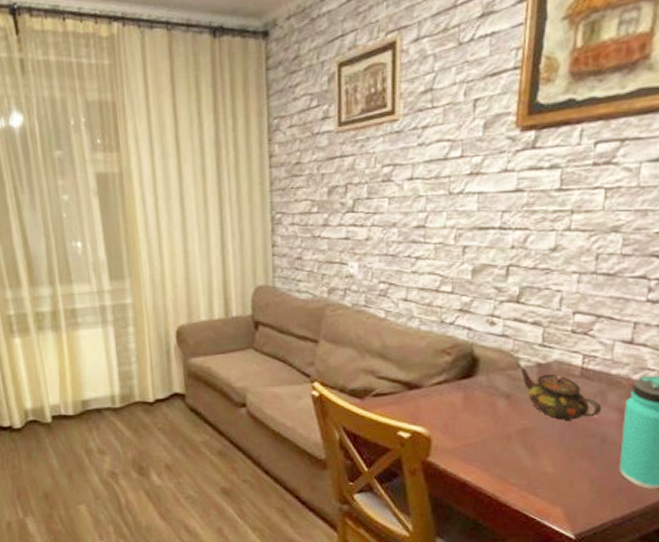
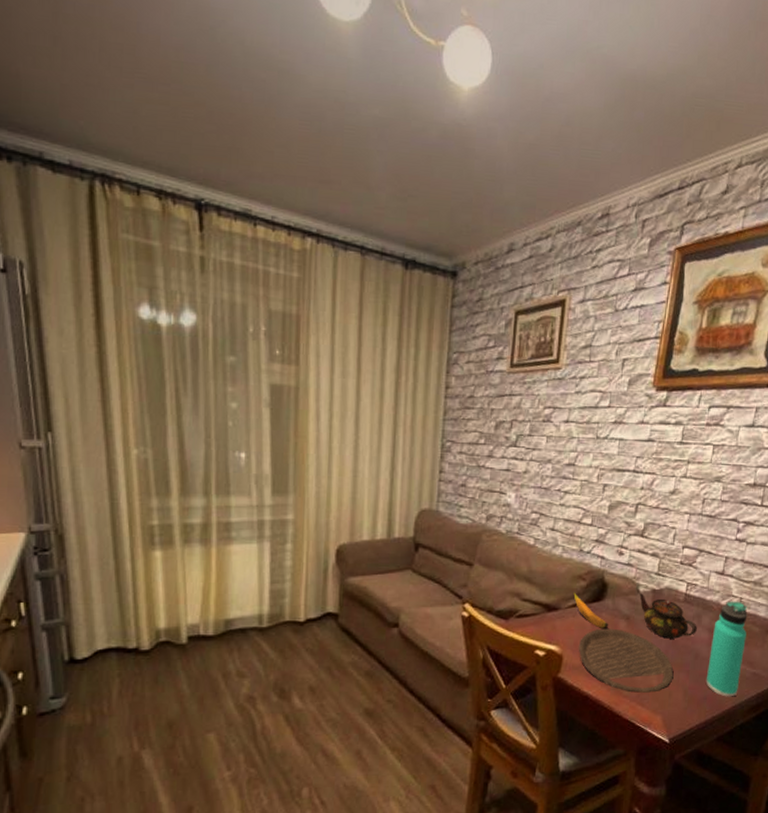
banana: none [437,368,485,408] -> present [573,592,609,628]
plate: none [449,408,574,481] -> present [578,628,674,693]

